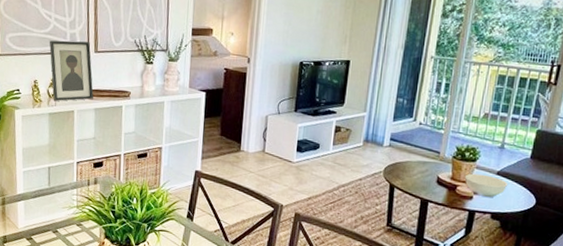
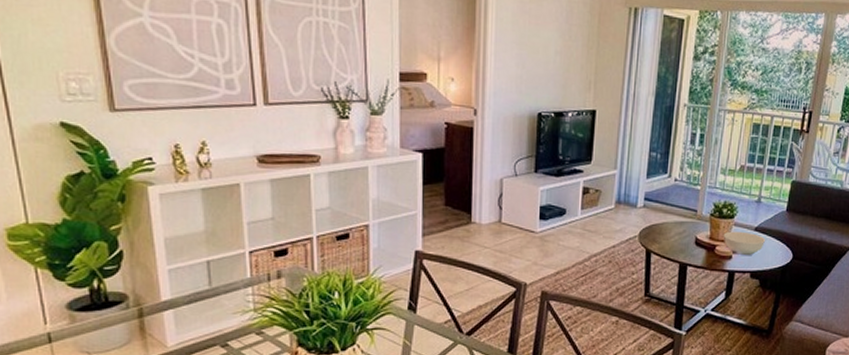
picture frame: present [49,40,94,102] -> none [195,89,267,173]

